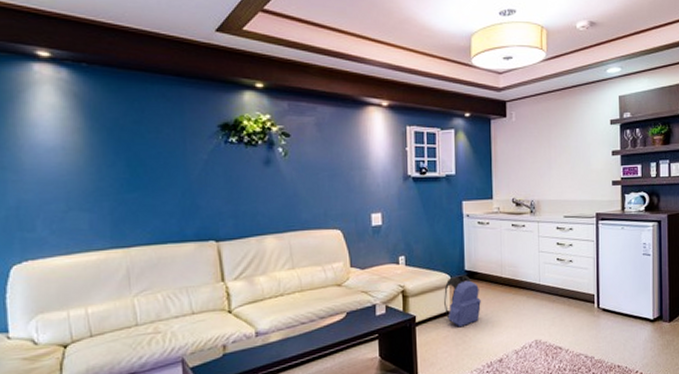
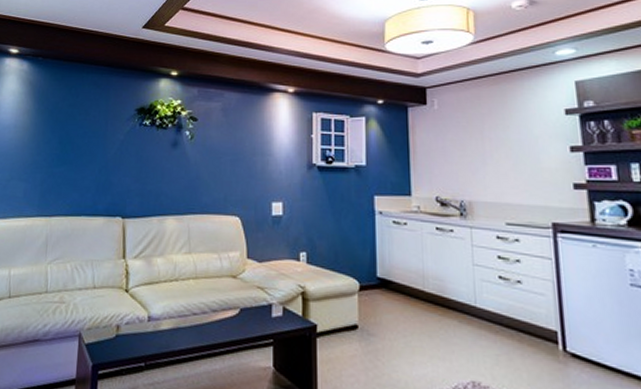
backpack: present [444,275,481,328] -> none [351,282,397,348]

